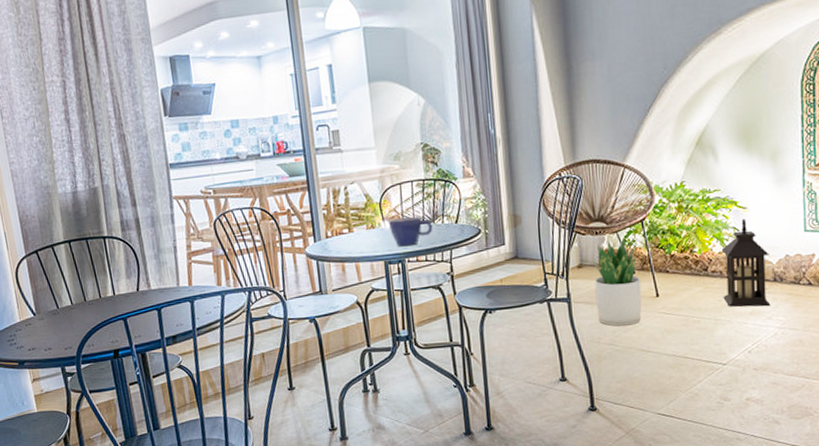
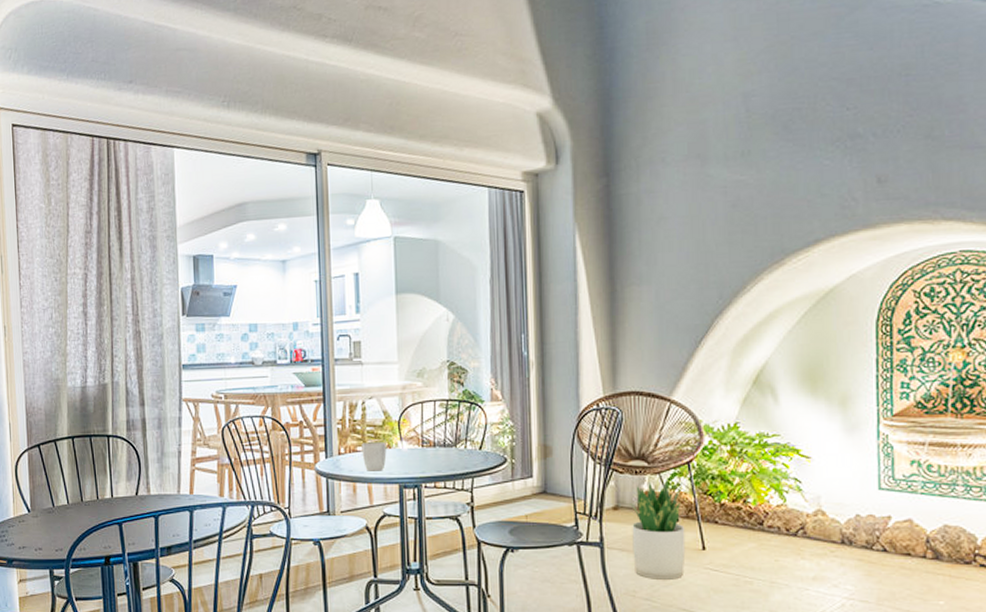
cup: none [347,223,371,251] -> present [361,442,387,471]
cup: present [389,216,433,247] -> none [407,438,454,471]
lantern: present [721,218,771,307] -> none [780,469,838,571]

